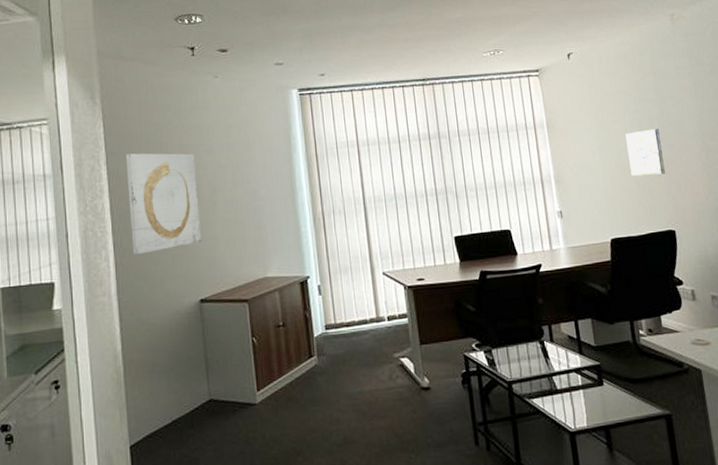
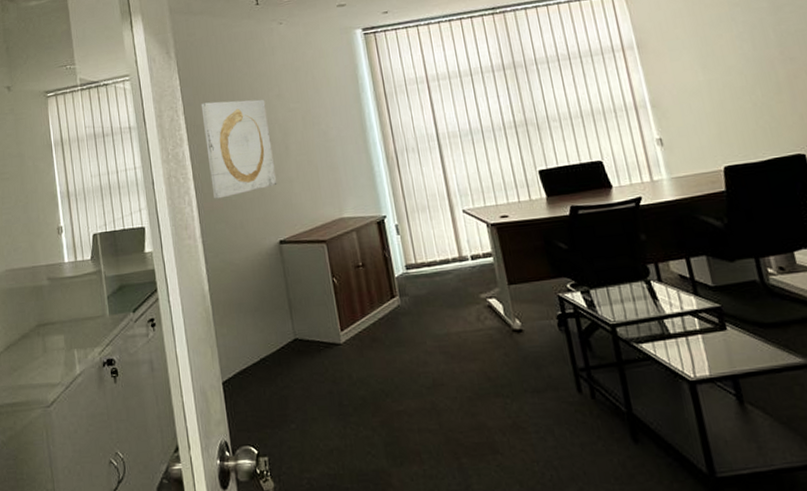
wall art: present [625,129,666,176] -> none [733,40,789,96]

